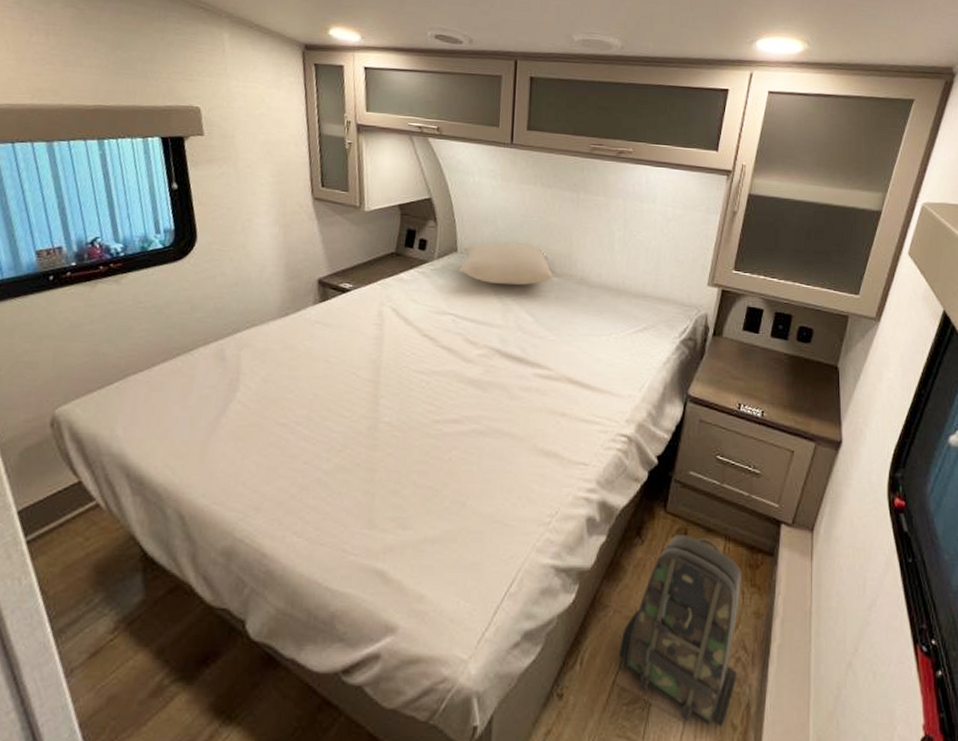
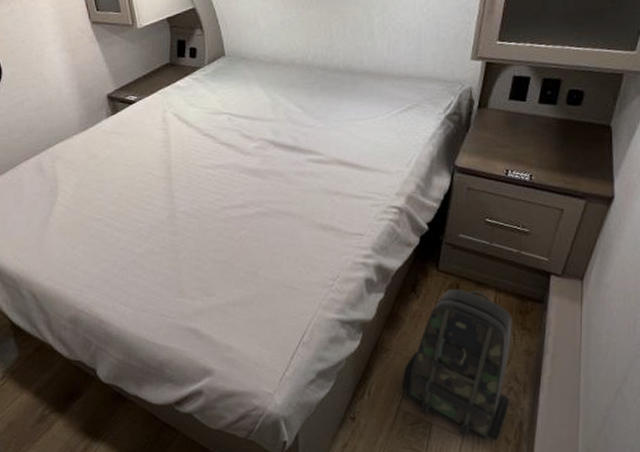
pillow: present [458,243,553,286] -> none [227,40,316,81]

